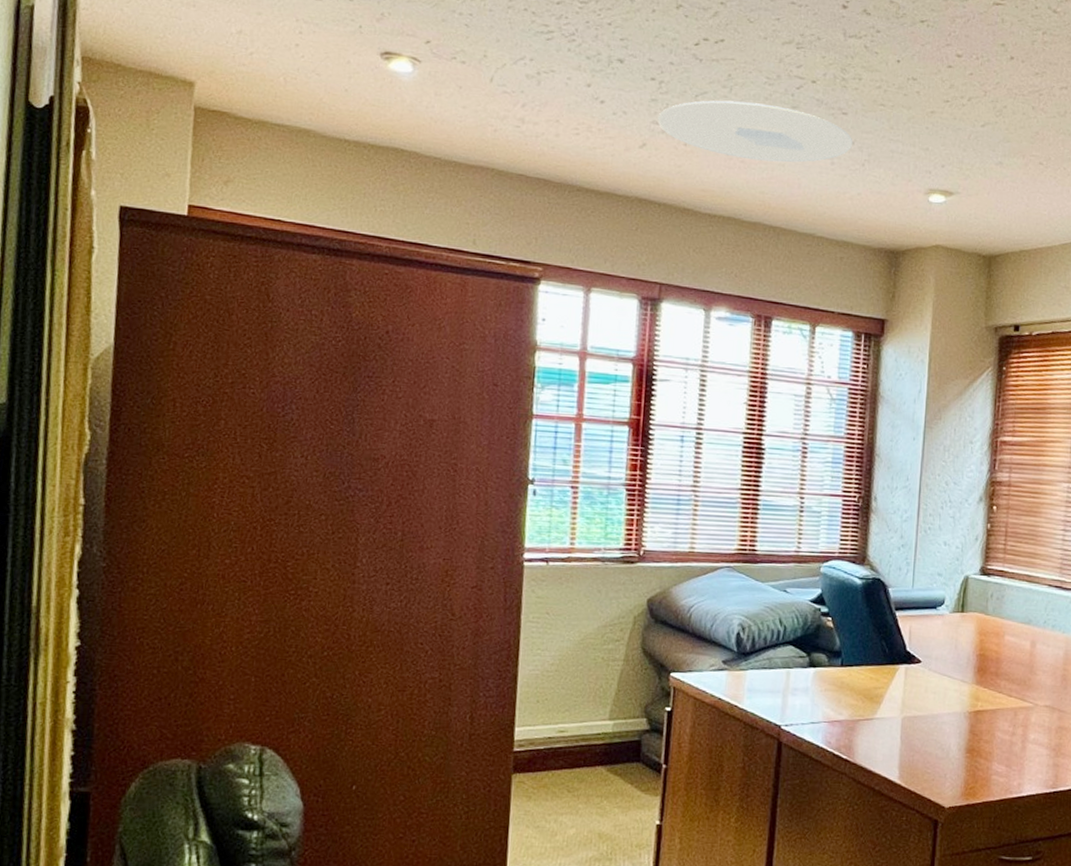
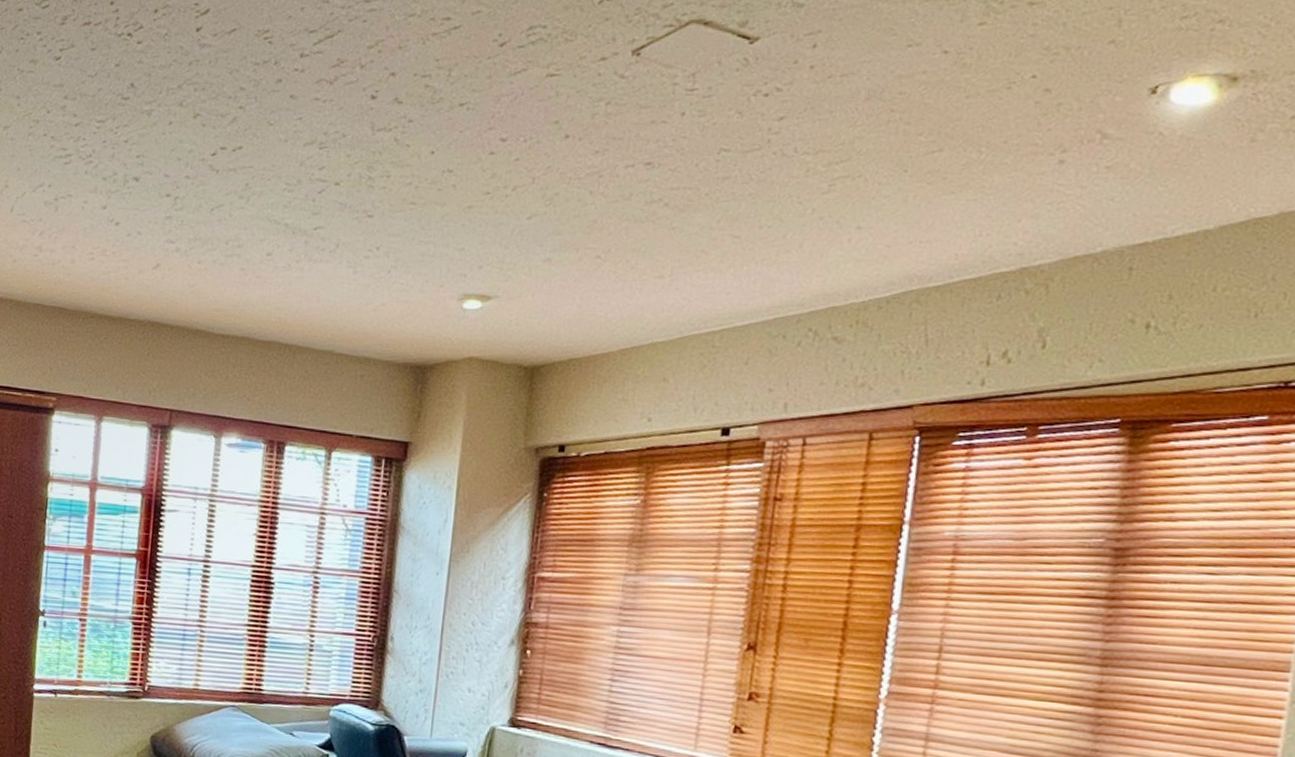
ceiling light: present [657,100,853,163] -> none [172,212,379,275]

